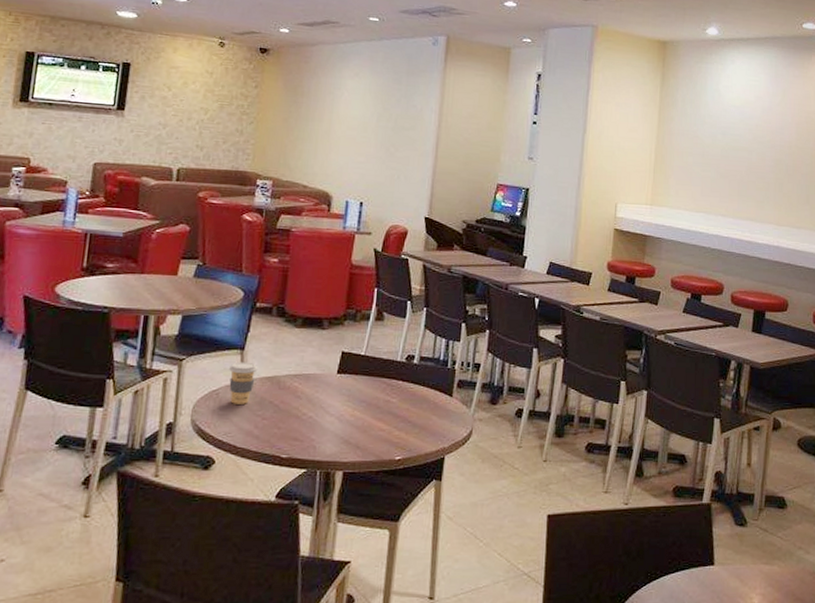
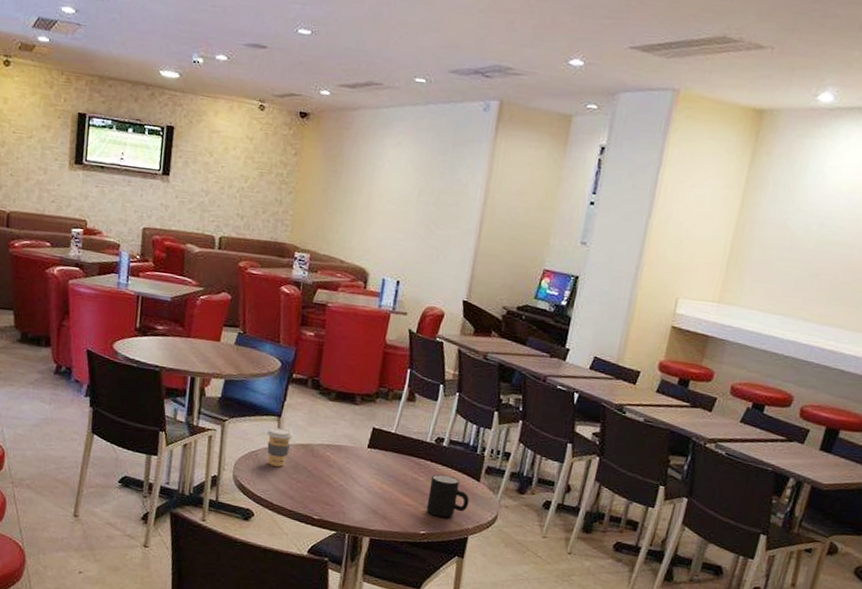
mug: none [400,393,443,439] -> present [426,474,469,518]

